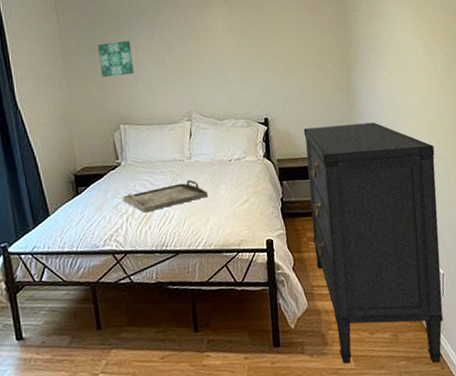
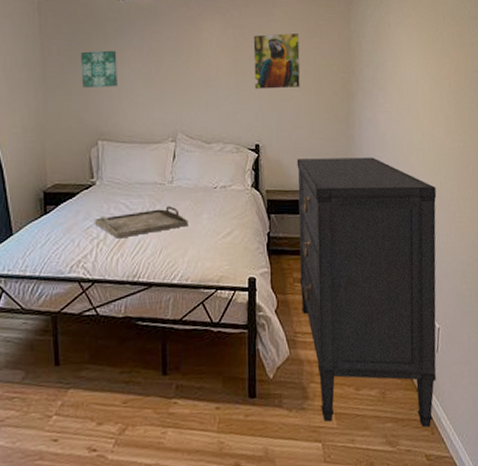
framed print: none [255,11,302,68] -> present [253,32,301,90]

